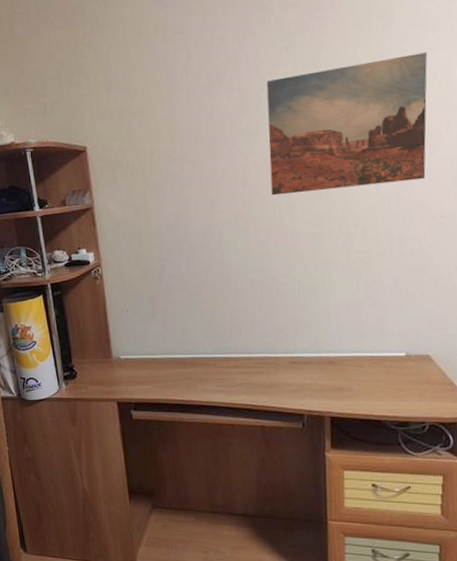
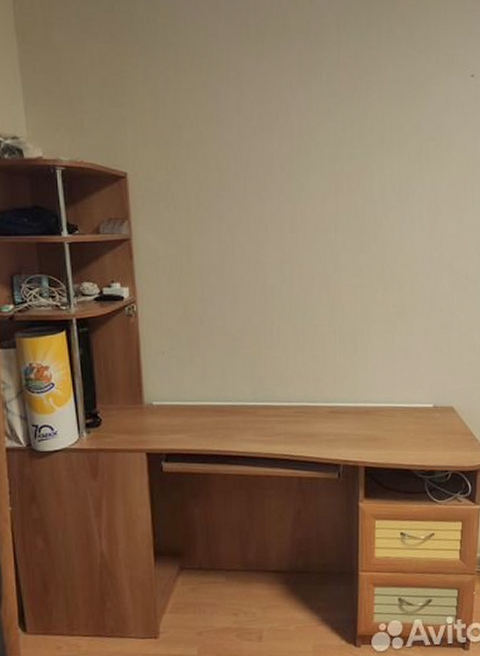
wall art: present [266,52,427,196] -> none [316,128,457,245]

